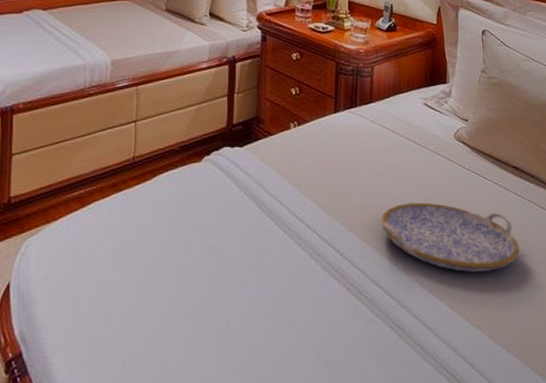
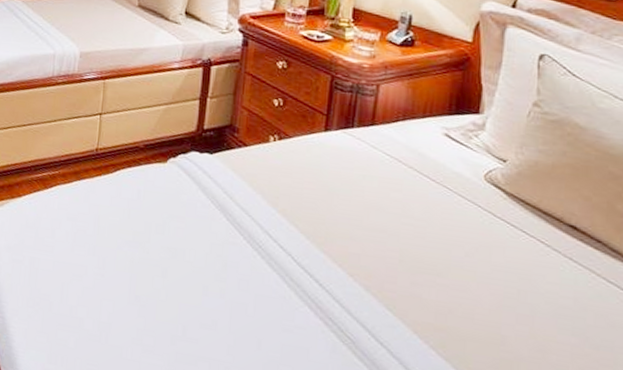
serving tray: present [380,202,520,272] -> none [373,243,568,343]

